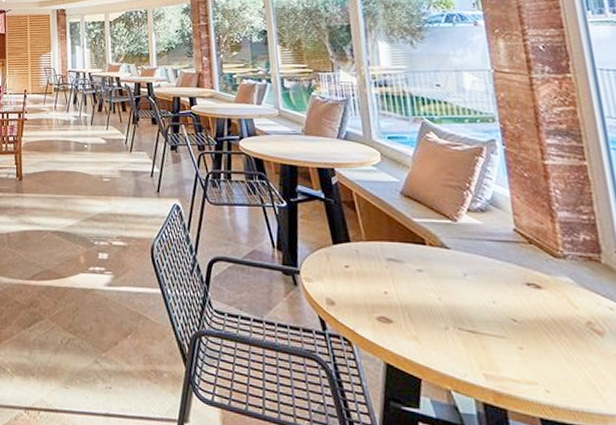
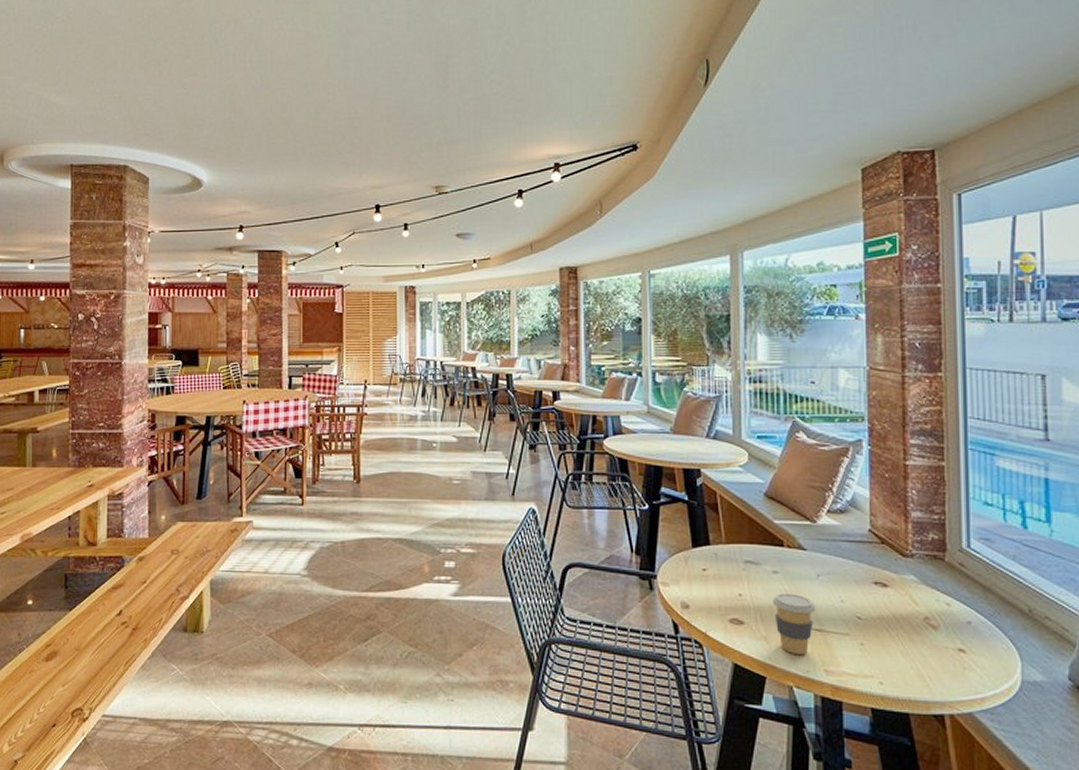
coffee cup: none [419,292,467,357] -> present [772,593,816,654]

